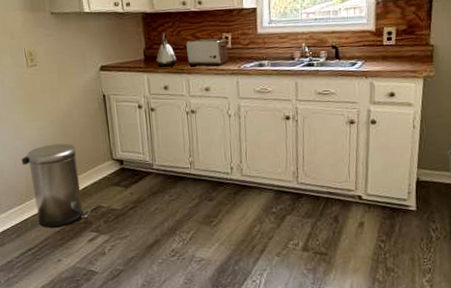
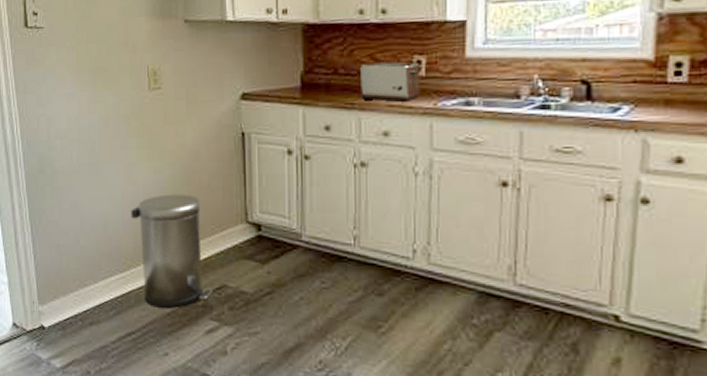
kettle: present [156,32,177,67] -> none [317,51,346,99]

